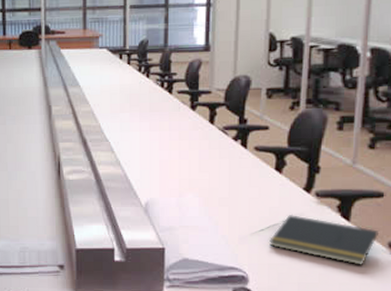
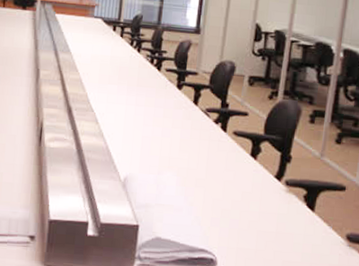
notepad: present [268,214,378,265] -> none [238,200,339,255]

